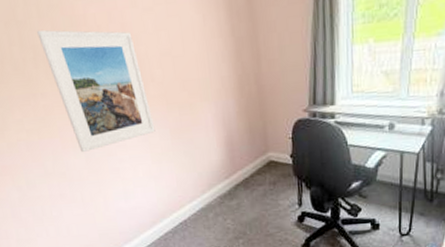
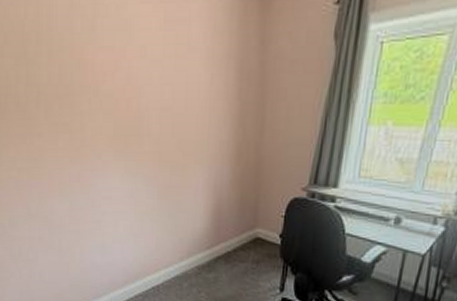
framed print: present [37,29,156,152] -> none [44,70,143,199]

